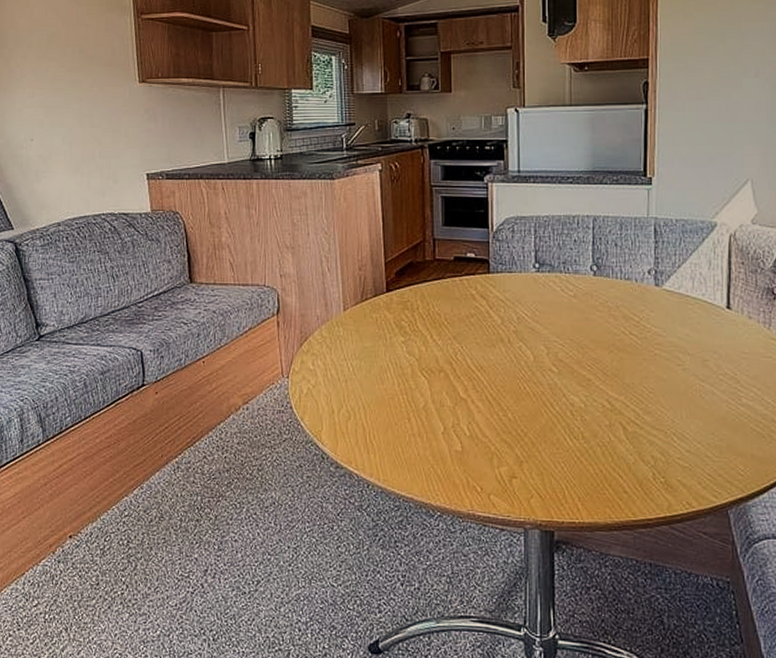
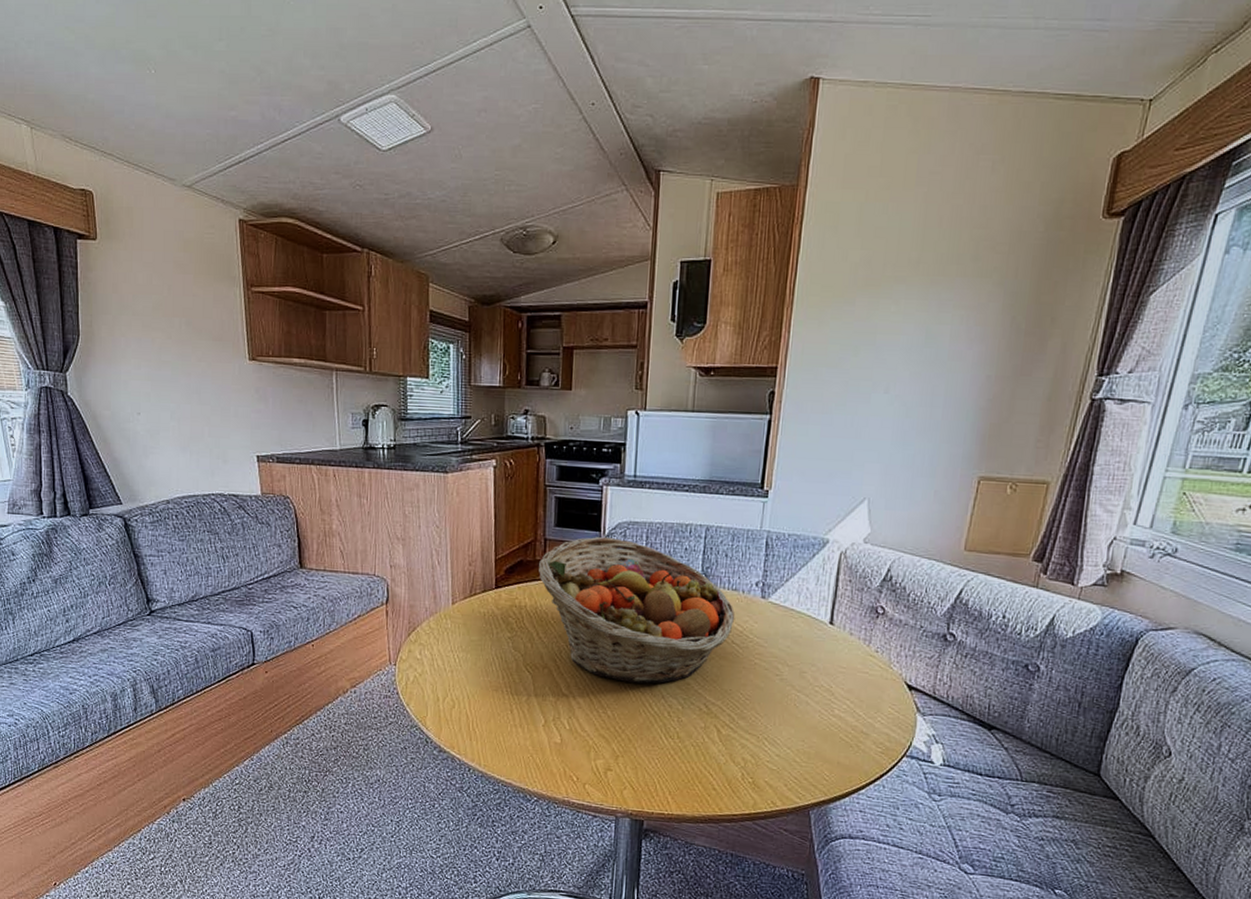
fruit basket: none [429,233,631,382] -> present [539,536,735,684]

